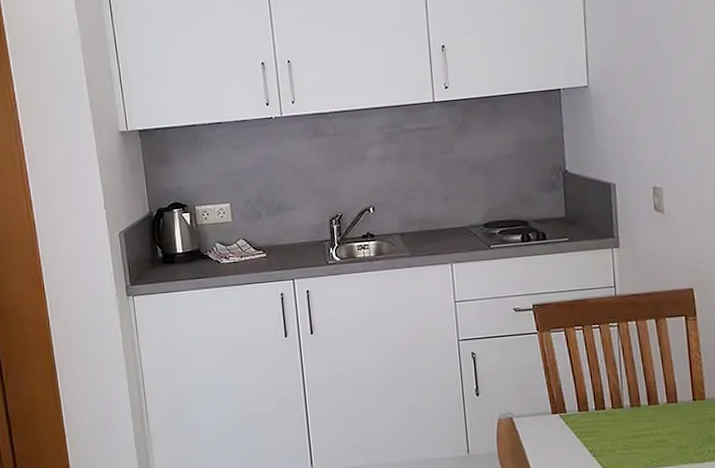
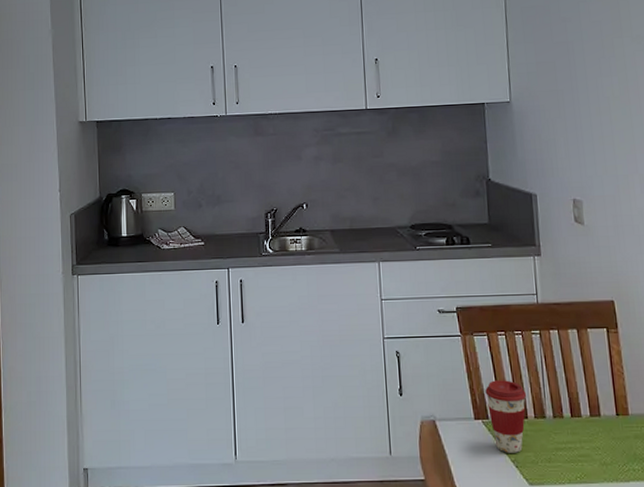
coffee cup: none [562,373,604,444] -> present [485,380,526,453]

